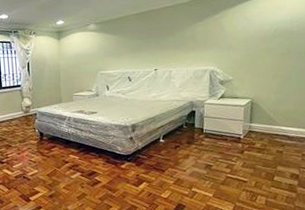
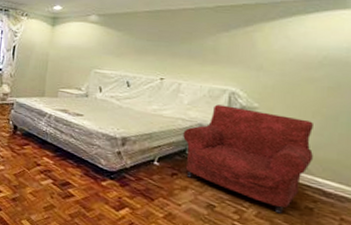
armchair: none [179,82,277,161] -> present [183,104,313,214]

